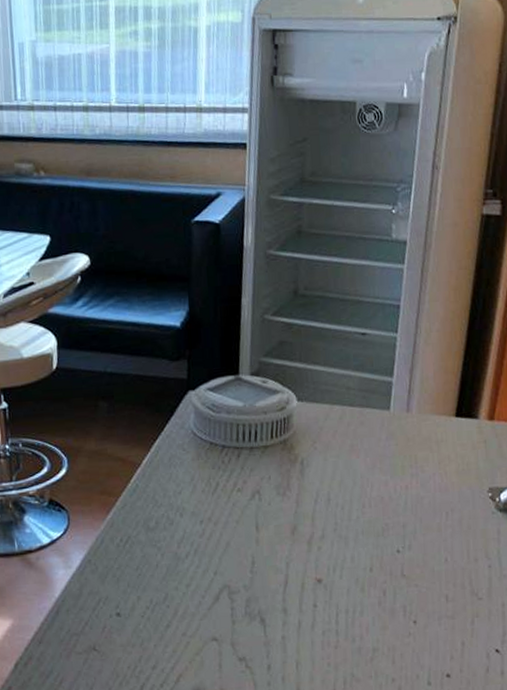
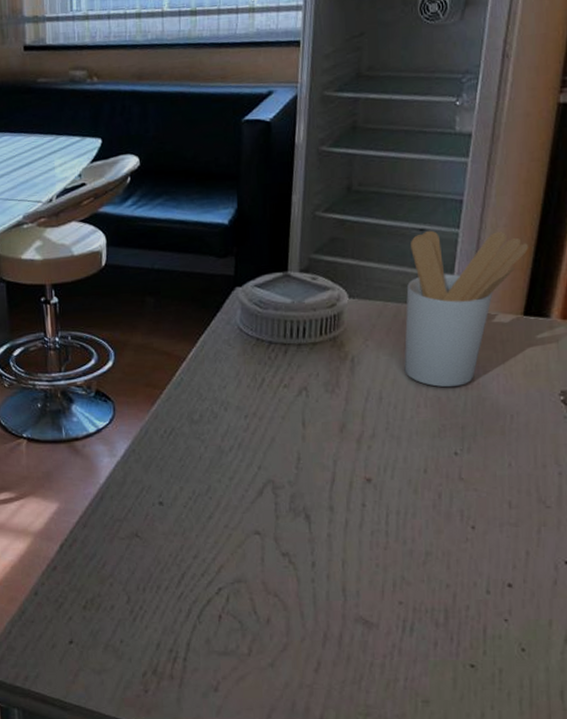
utensil holder: none [349,334,459,488] -> present [404,230,529,388]

